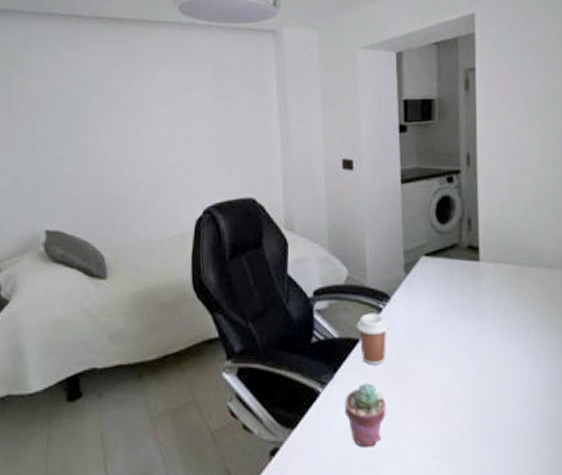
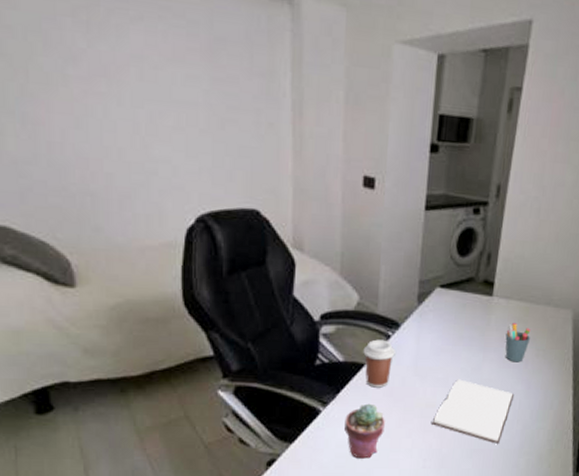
book: none [435,352,522,428] -> present [432,379,515,444]
pen holder: none [500,288,528,331] -> present [505,323,531,363]

